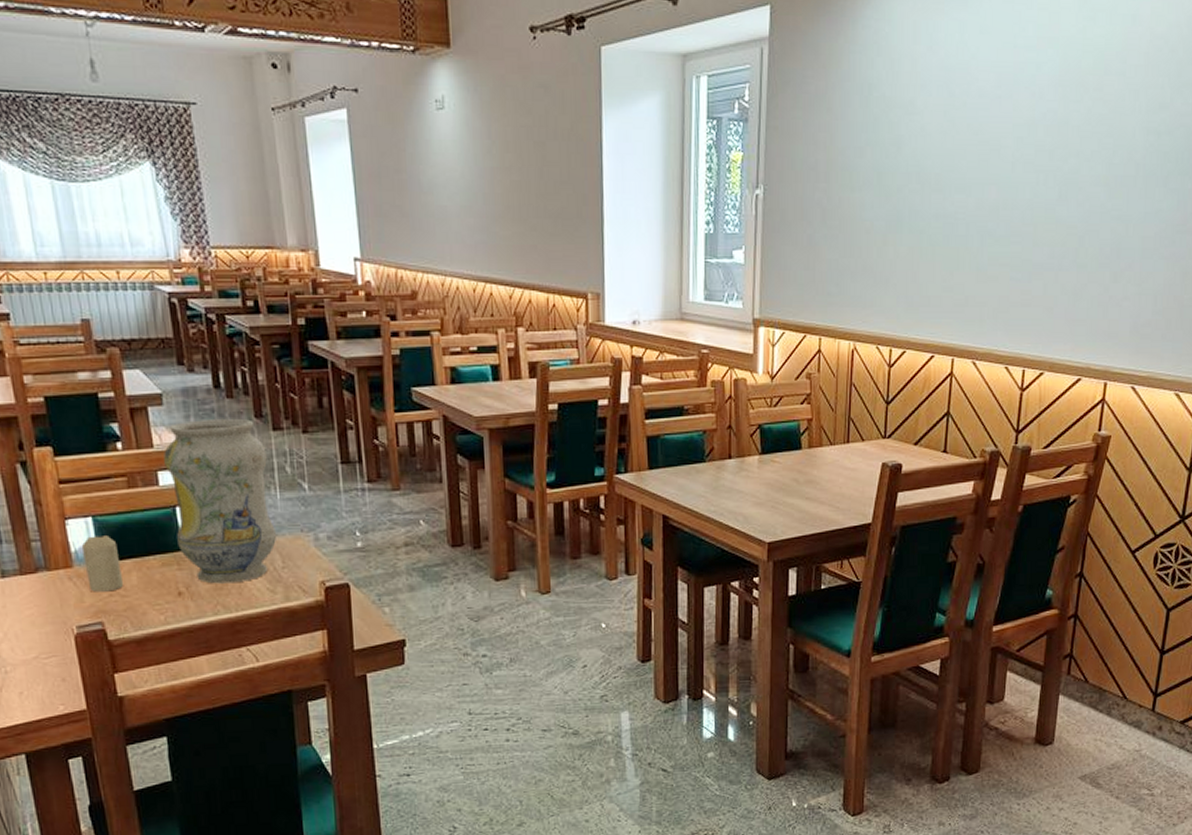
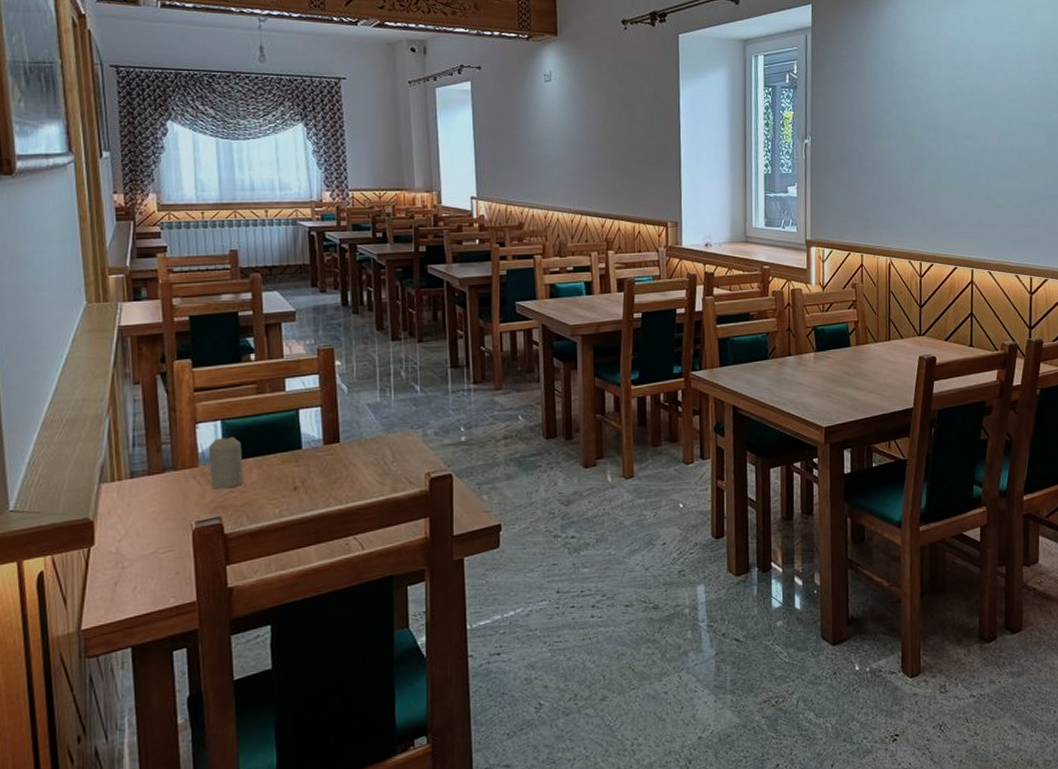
vase: present [164,418,276,584] -> none [292,331,388,478]

